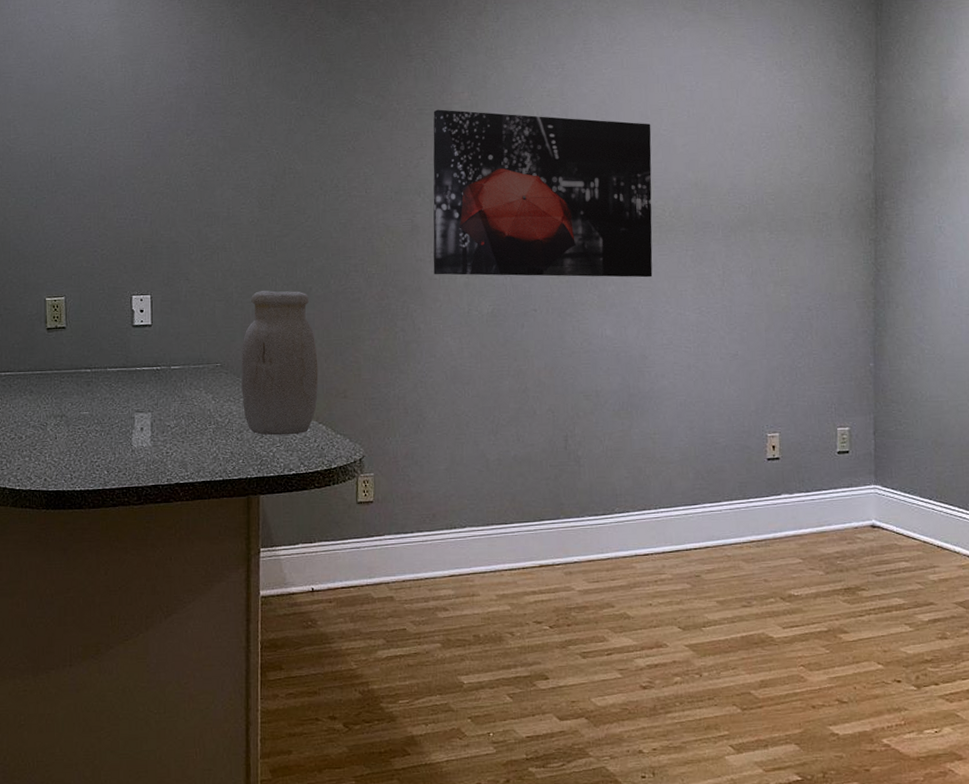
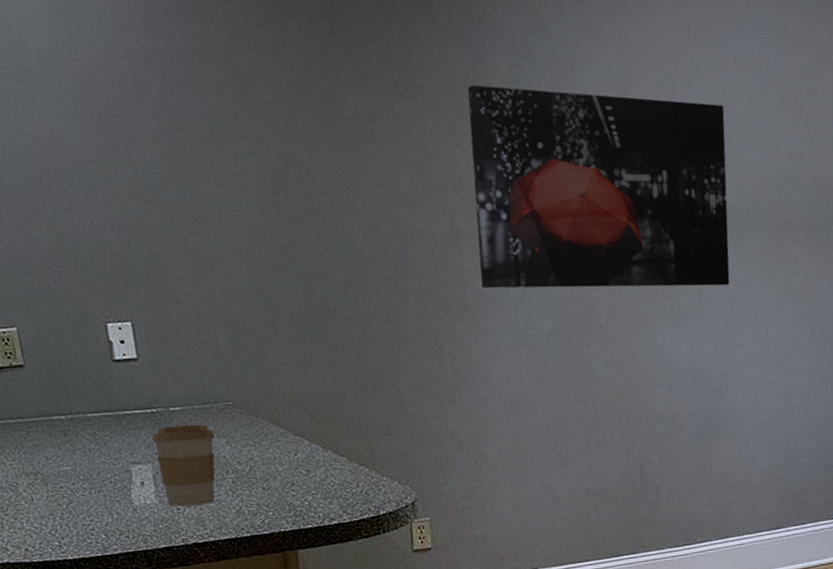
coffee cup: none [155,381,204,451] -> present [152,424,216,507]
jar: present [241,290,319,436] -> none [256,311,356,482]

